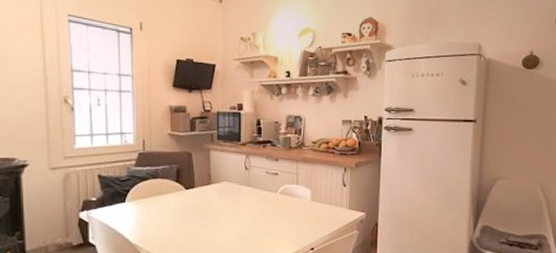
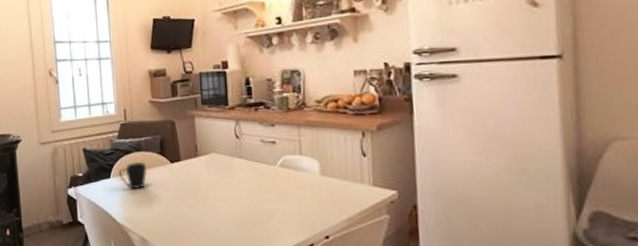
mug: none [135,187,162,212] -> present [119,161,147,189]

